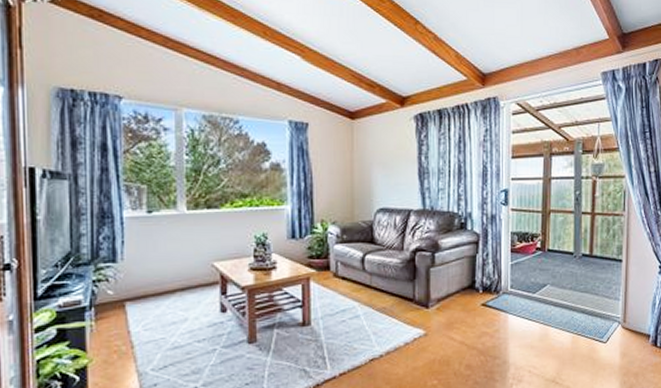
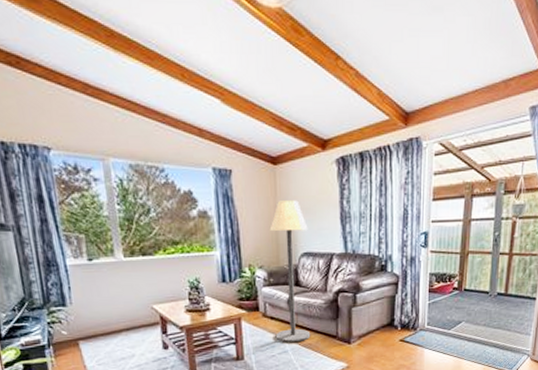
floor lamp: none [345,155,385,307] -> present [269,200,311,343]

